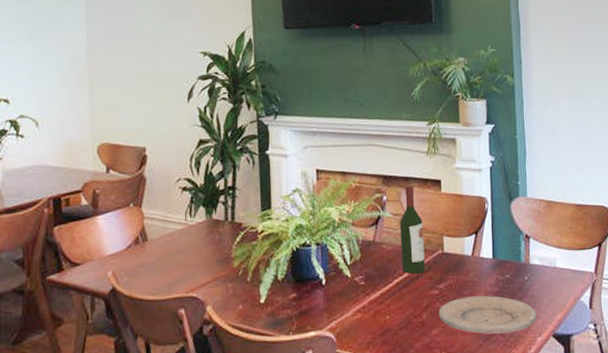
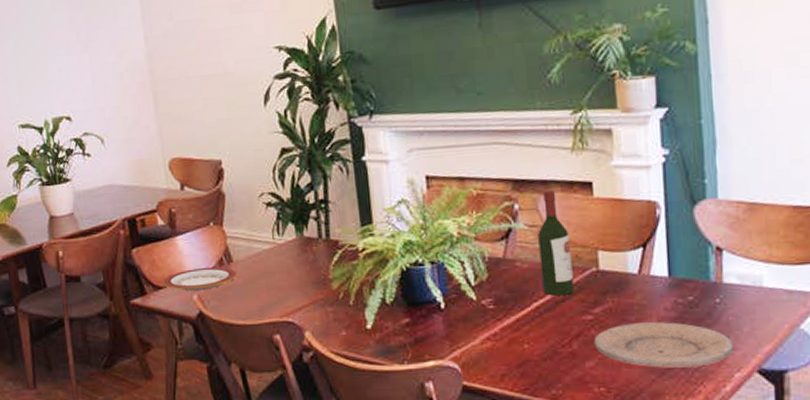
plate: none [79,245,151,268] -> present [162,266,238,291]

